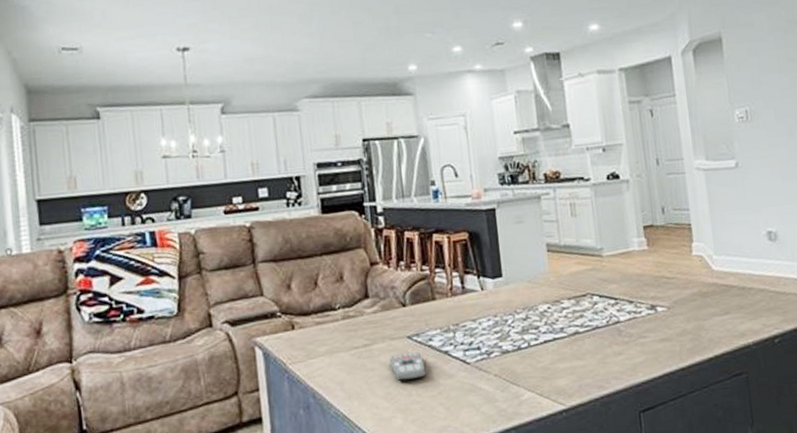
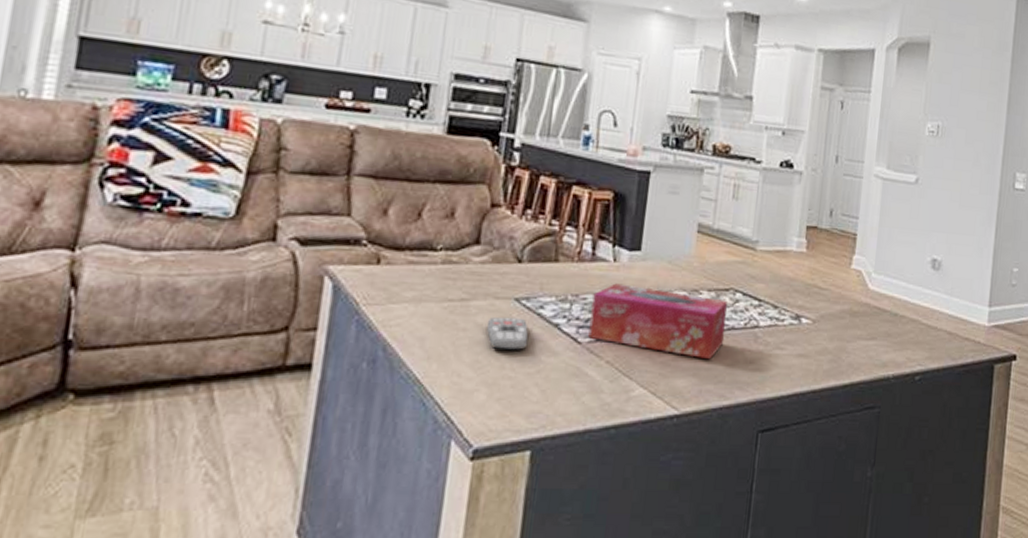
tissue box: none [471,304,592,359] -> present [588,283,727,359]

